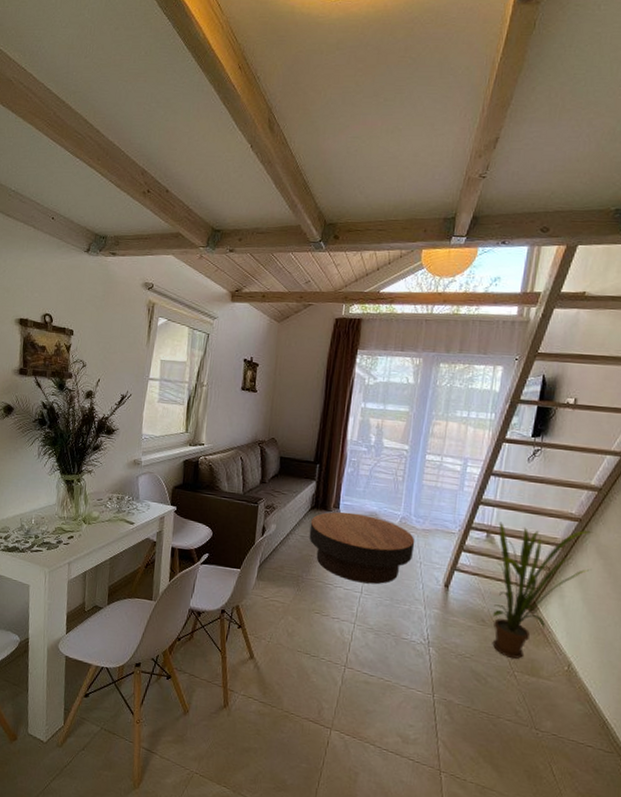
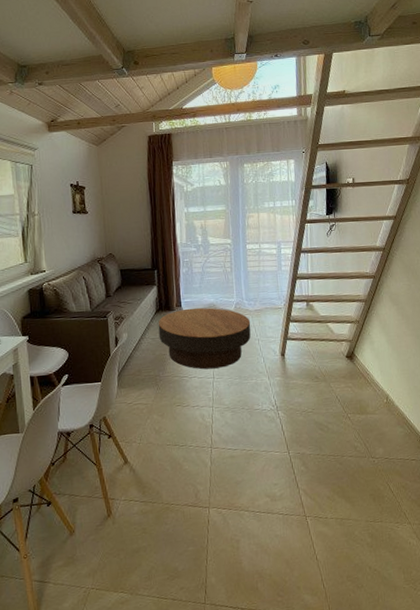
house plant: present [492,521,594,659] -> none [314,284,390,404]

